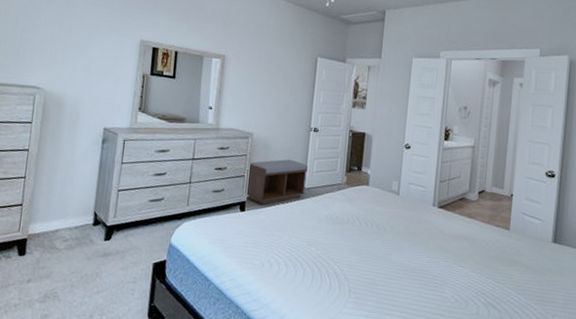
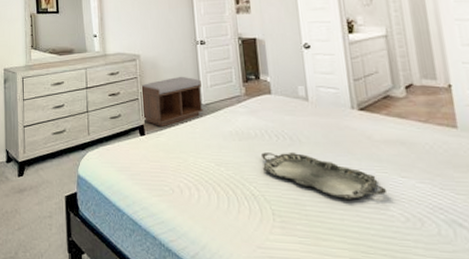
serving tray: none [349,237,446,282] -> present [260,151,387,199]

